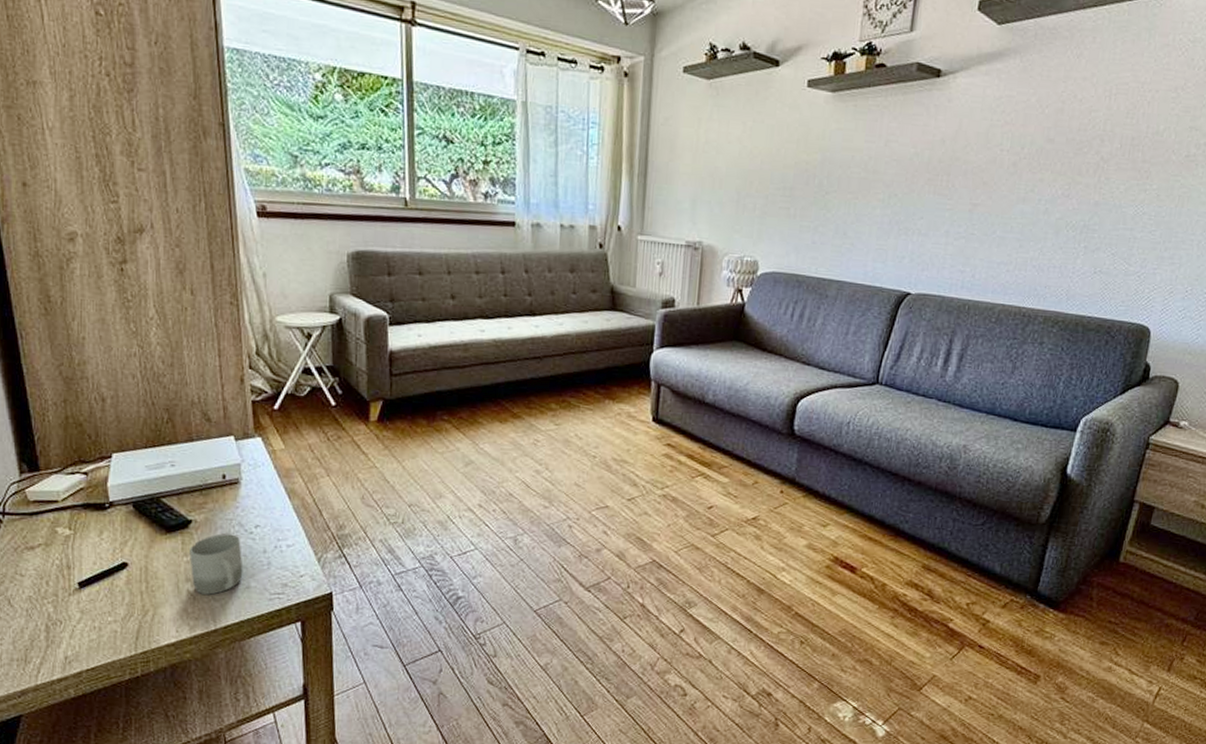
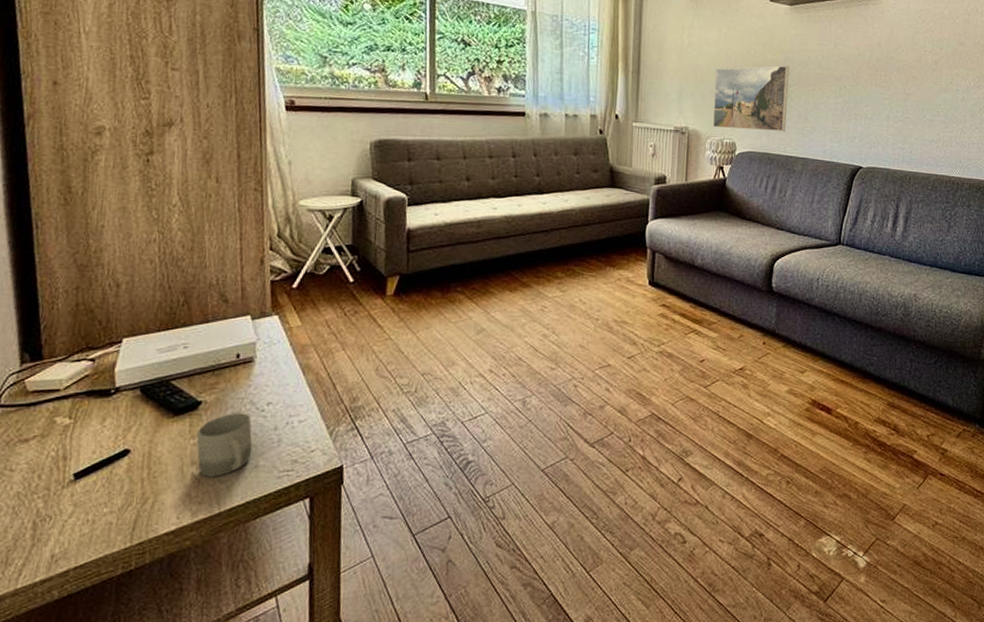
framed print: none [732,167,828,249] -> present [713,65,790,132]

